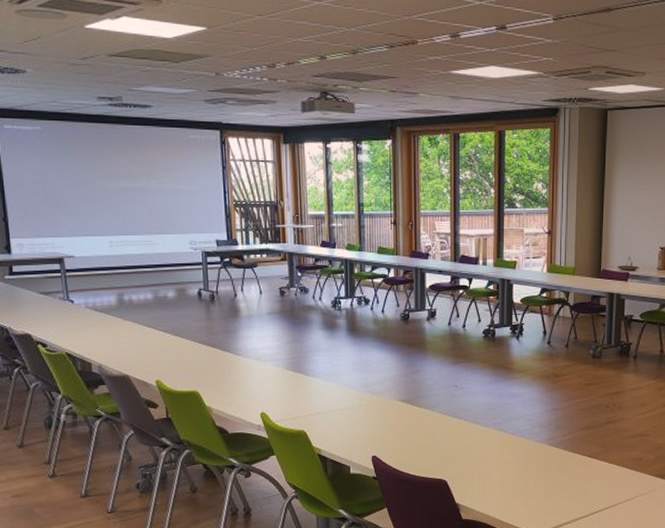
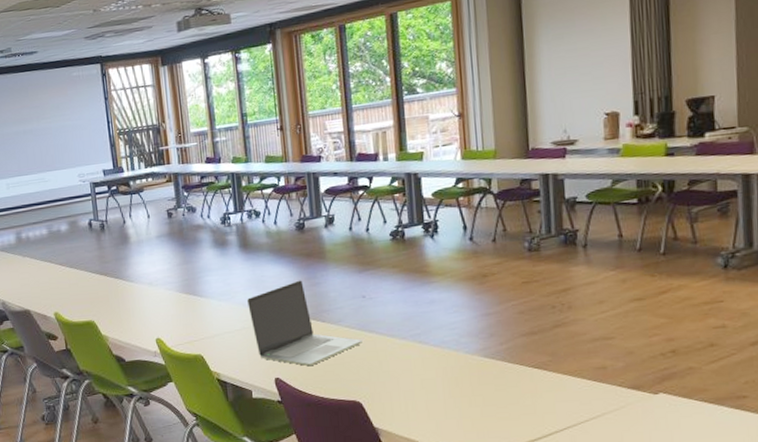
laptop: none [351,367,452,447] -> present [246,280,362,367]

